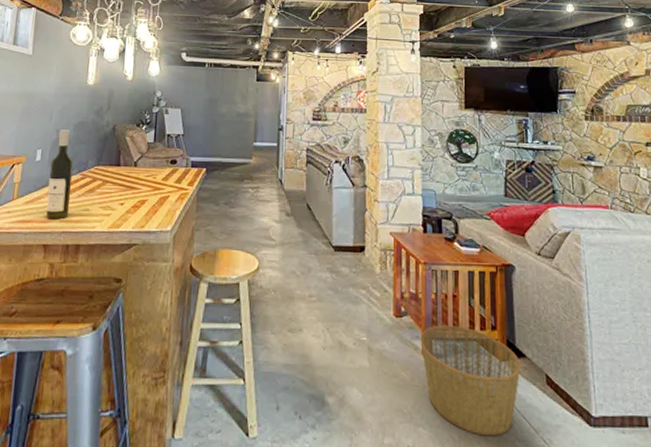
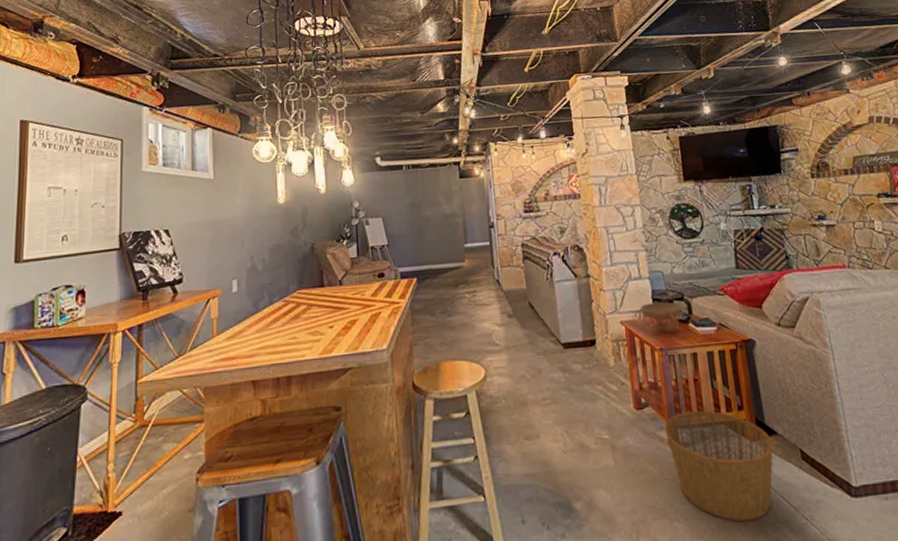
bottle: present [46,130,73,220] -> none [249,255,275,353]
decorative bowl: none [404,218,455,250] -> present [634,302,689,334]

